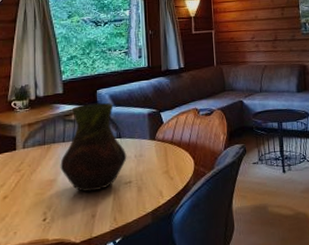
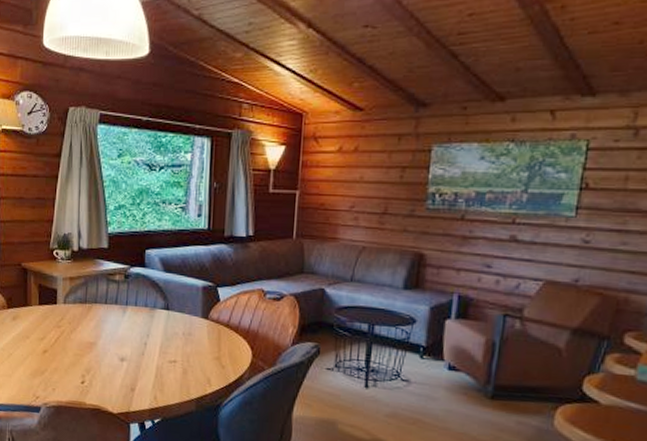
vase: present [60,102,127,192] -> none [101,264,174,364]

